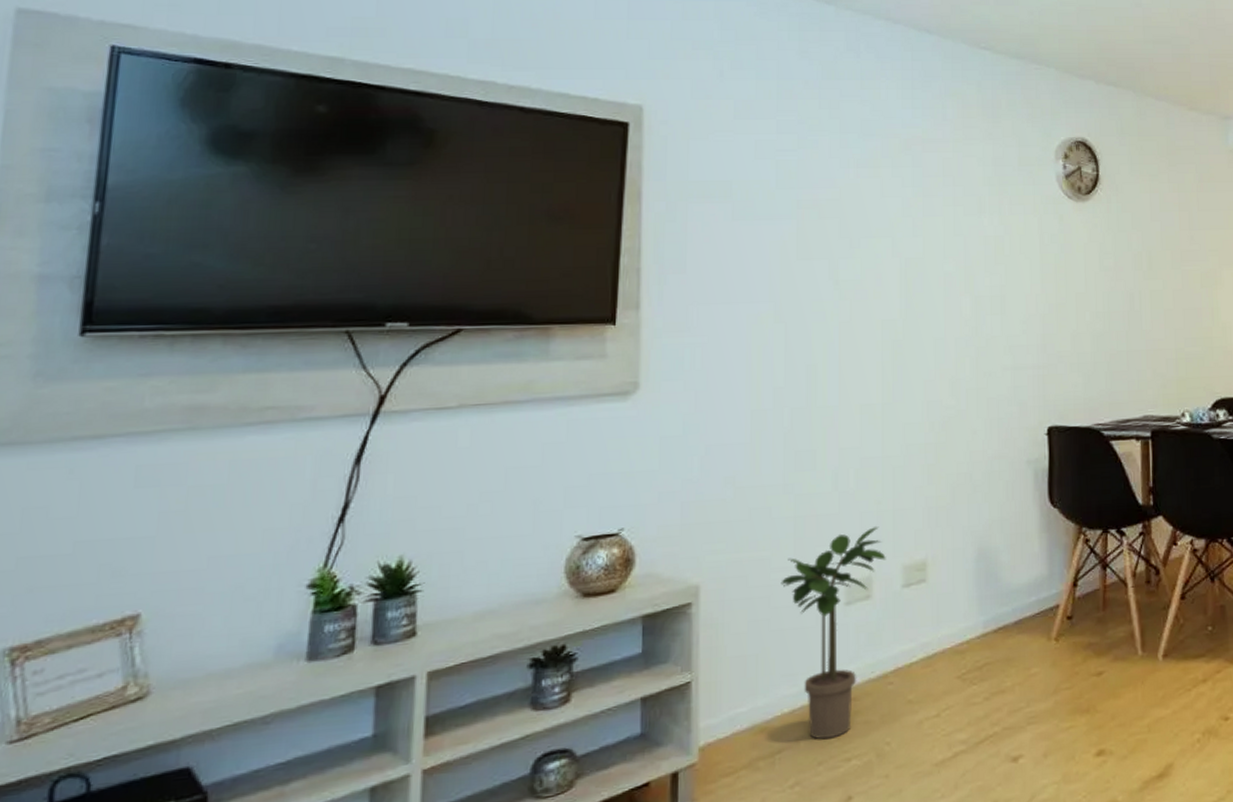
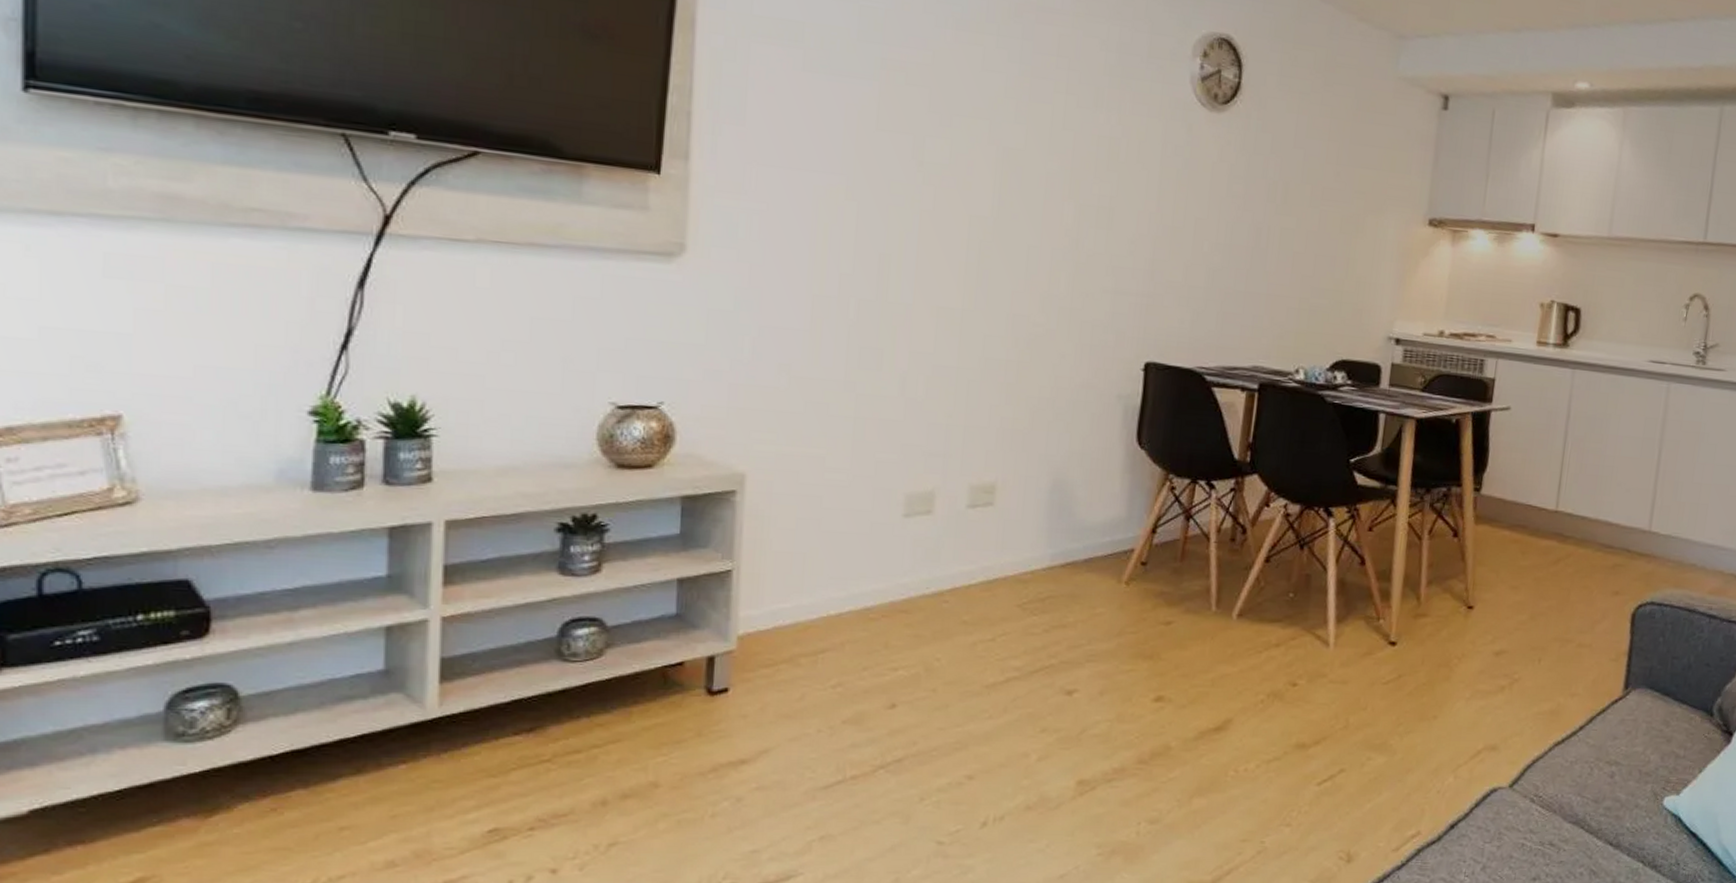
potted plant: present [781,526,886,740] -> none [835,440,952,647]

